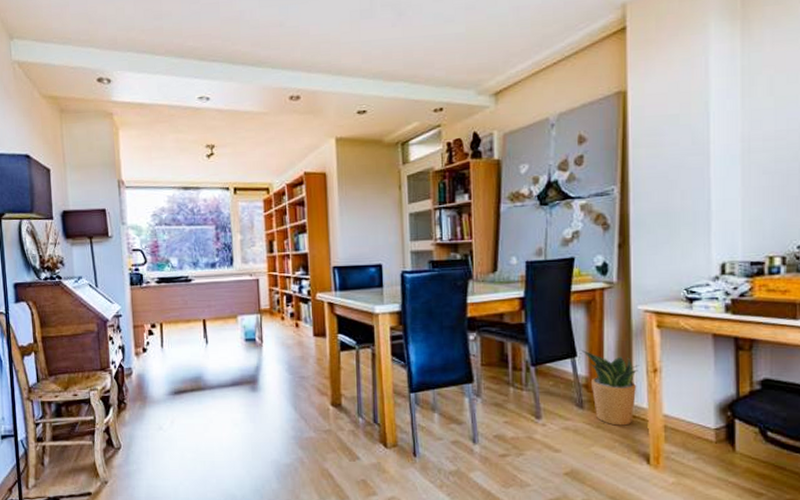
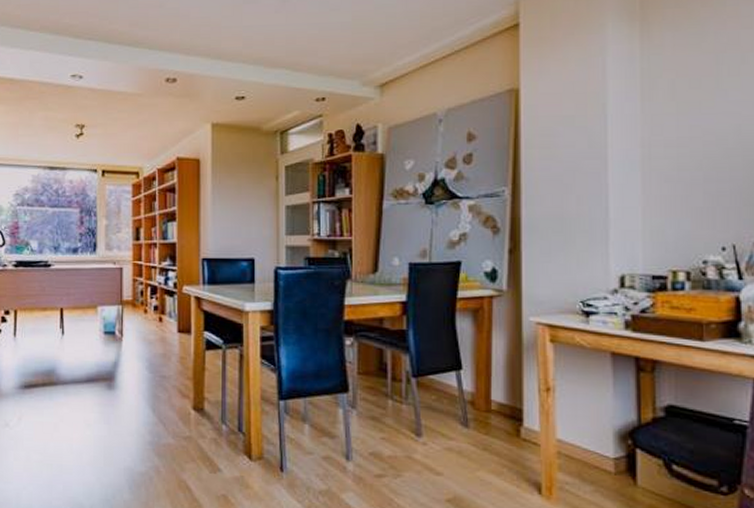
potted plant: present [580,349,640,426] -> none [466,361,531,450]

